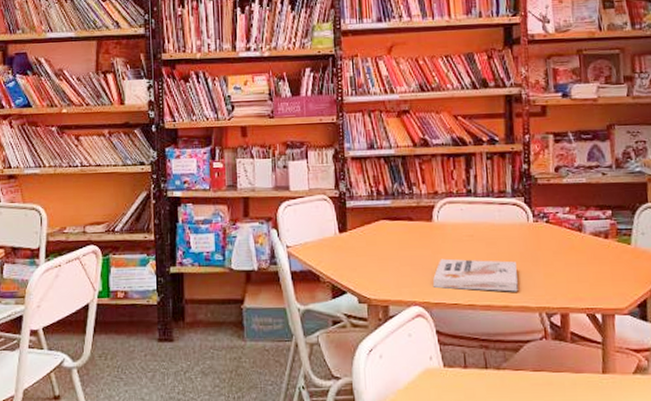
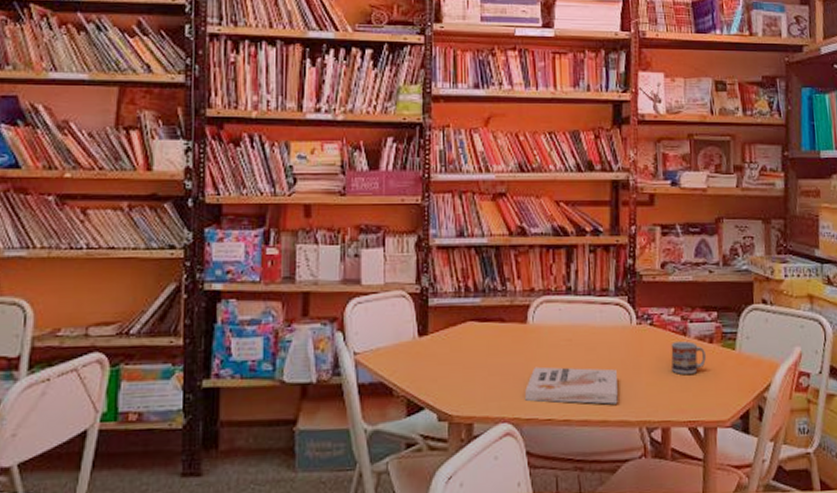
cup: none [567,237,602,266] -> present [671,341,706,374]

